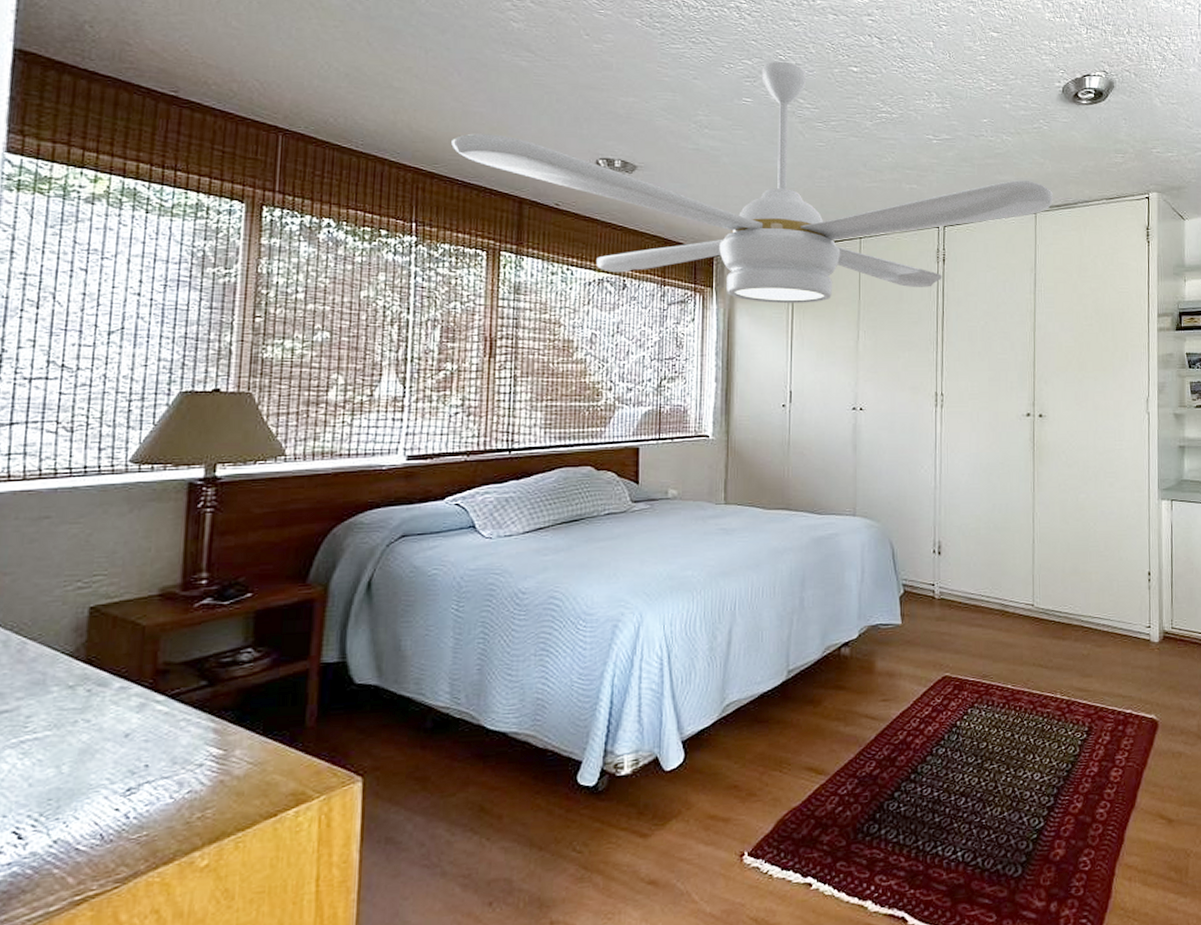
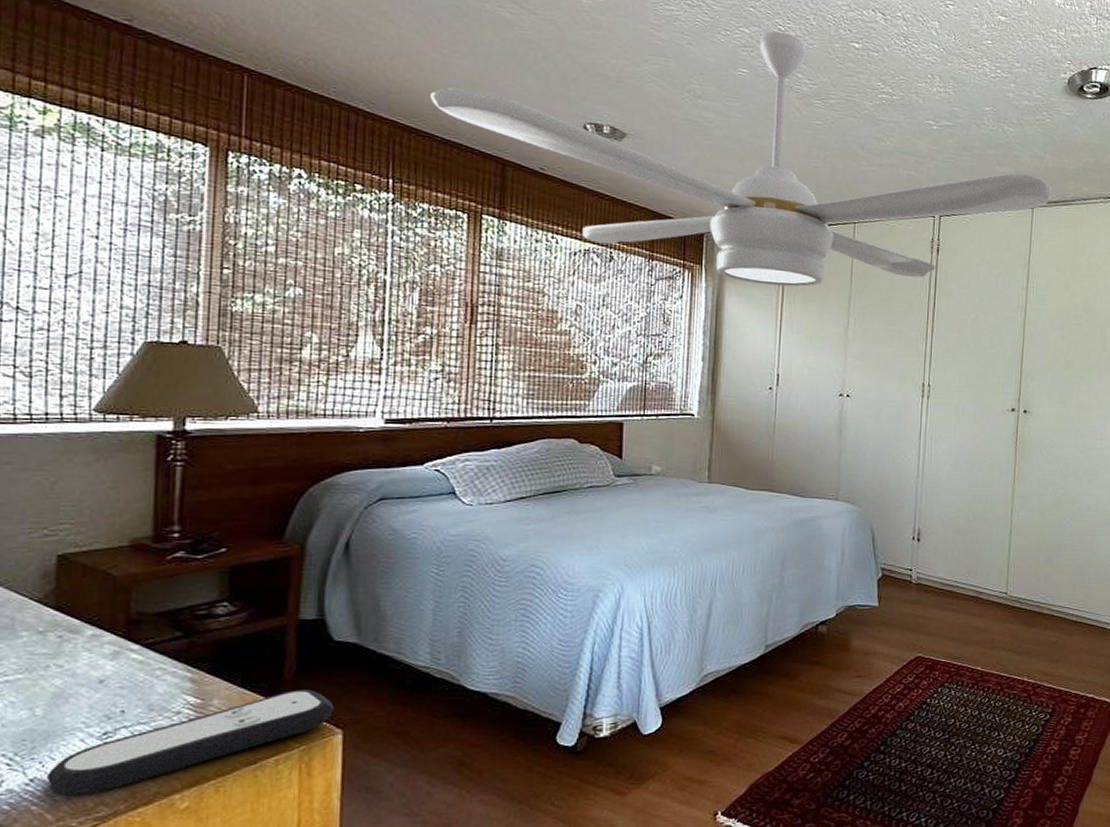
remote control: none [70,736,355,858] -> present [47,689,334,797]

